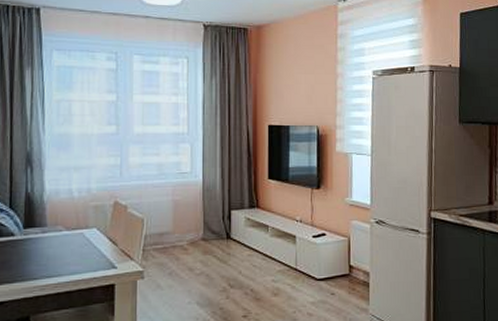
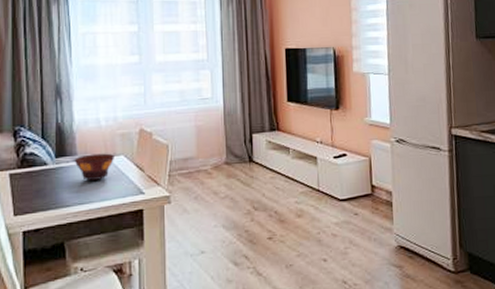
bowl: none [43,225,86,253] -> present [74,153,114,181]

